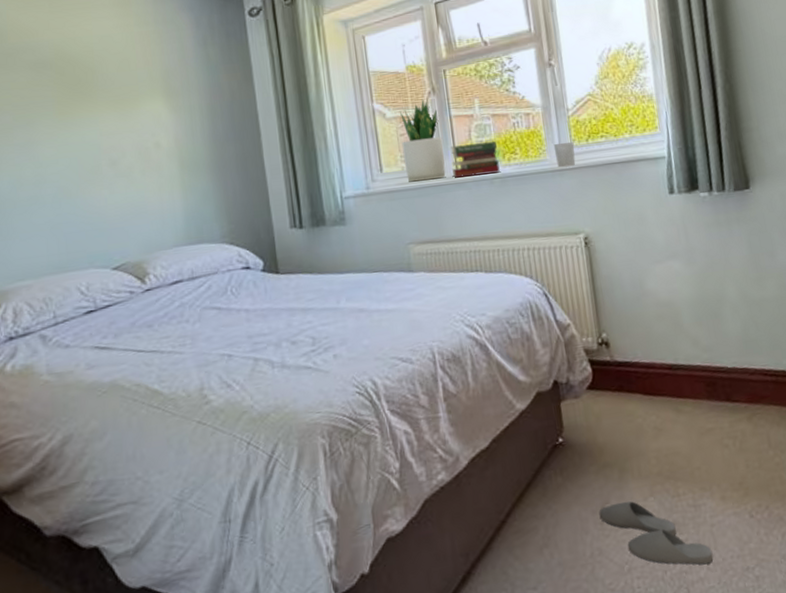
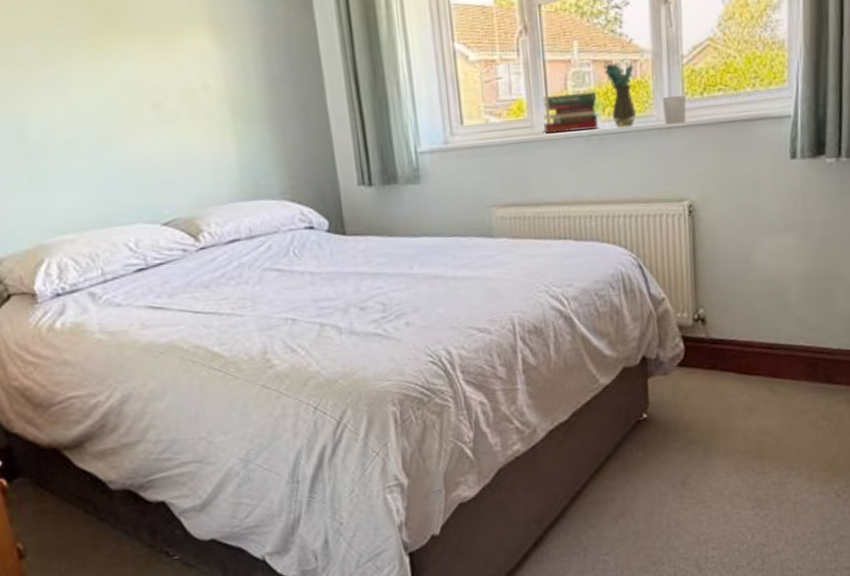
planter: present [399,99,446,182] -> none [484,39,536,137]
vase: none [500,114,533,172] -> present [603,60,637,129]
slippers: present [599,501,714,565] -> none [679,477,793,539]

